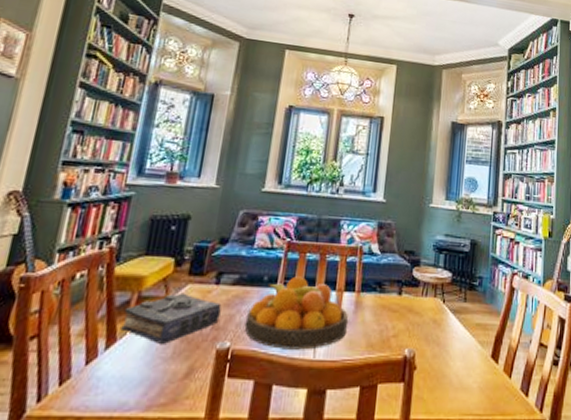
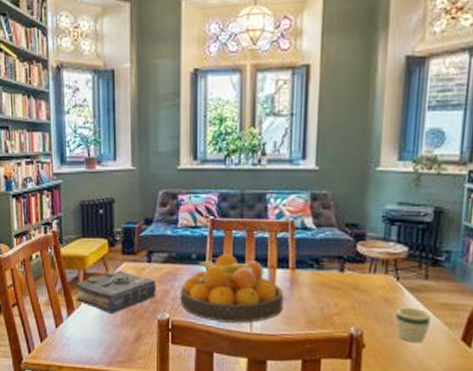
mug: none [441,328,468,362] -> present [395,307,431,343]

